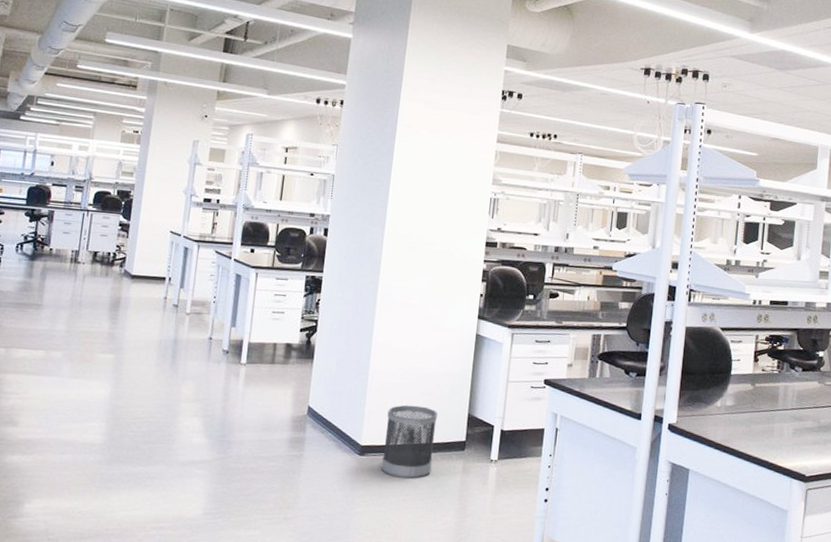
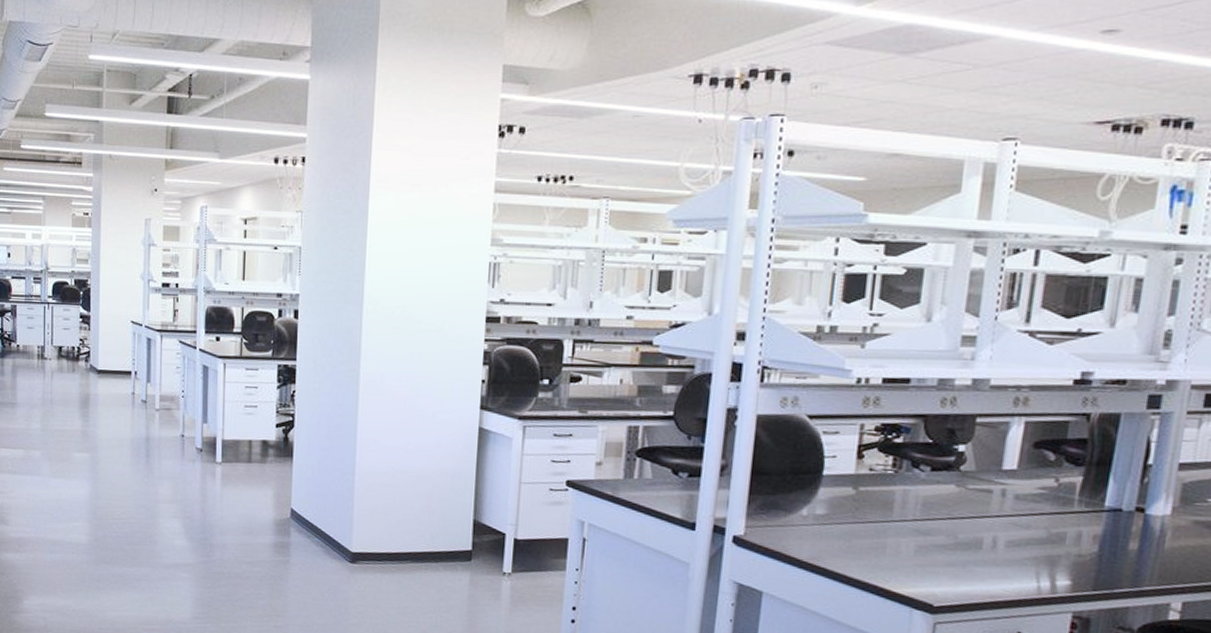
wastebasket: present [381,405,438,479] -> none [376,508,438,591]

